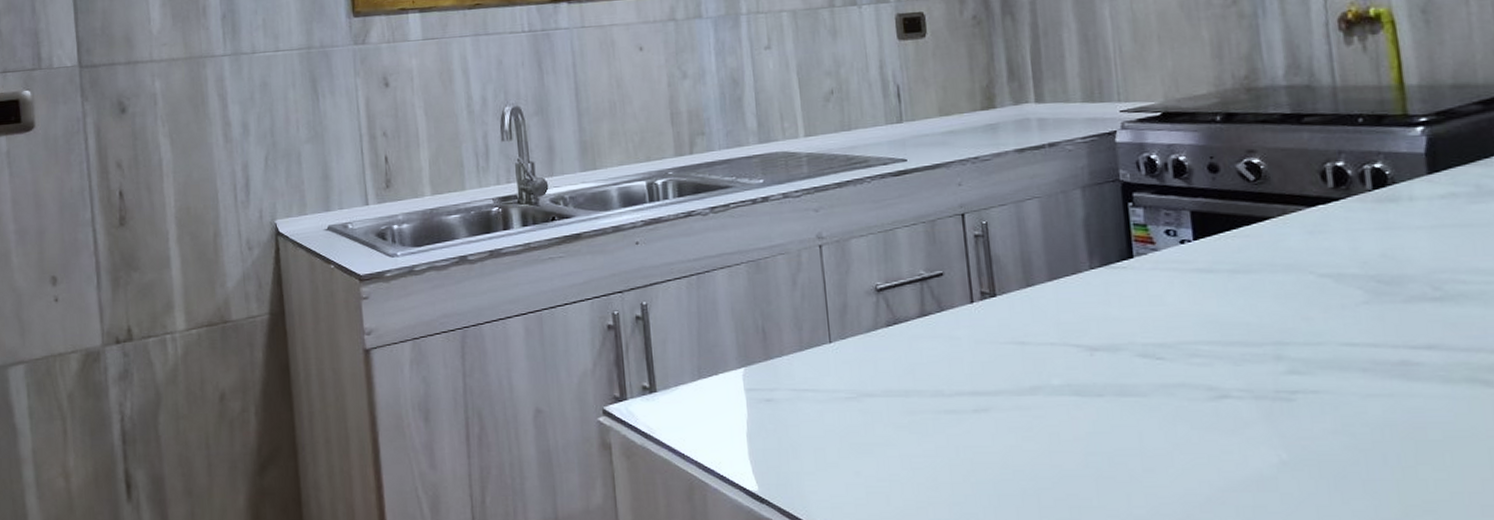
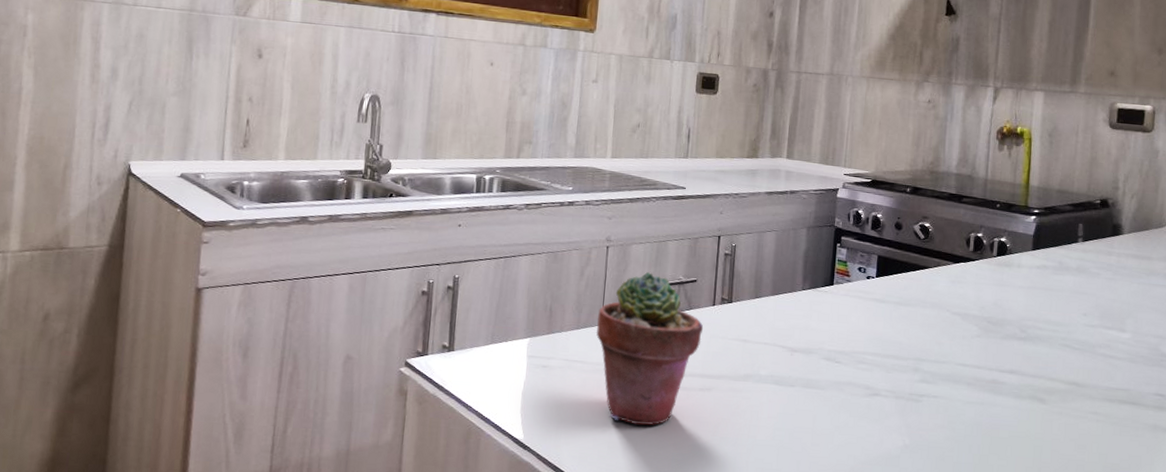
potted succulent: none [823,271,964,463] -> present [595,272,704,426]

